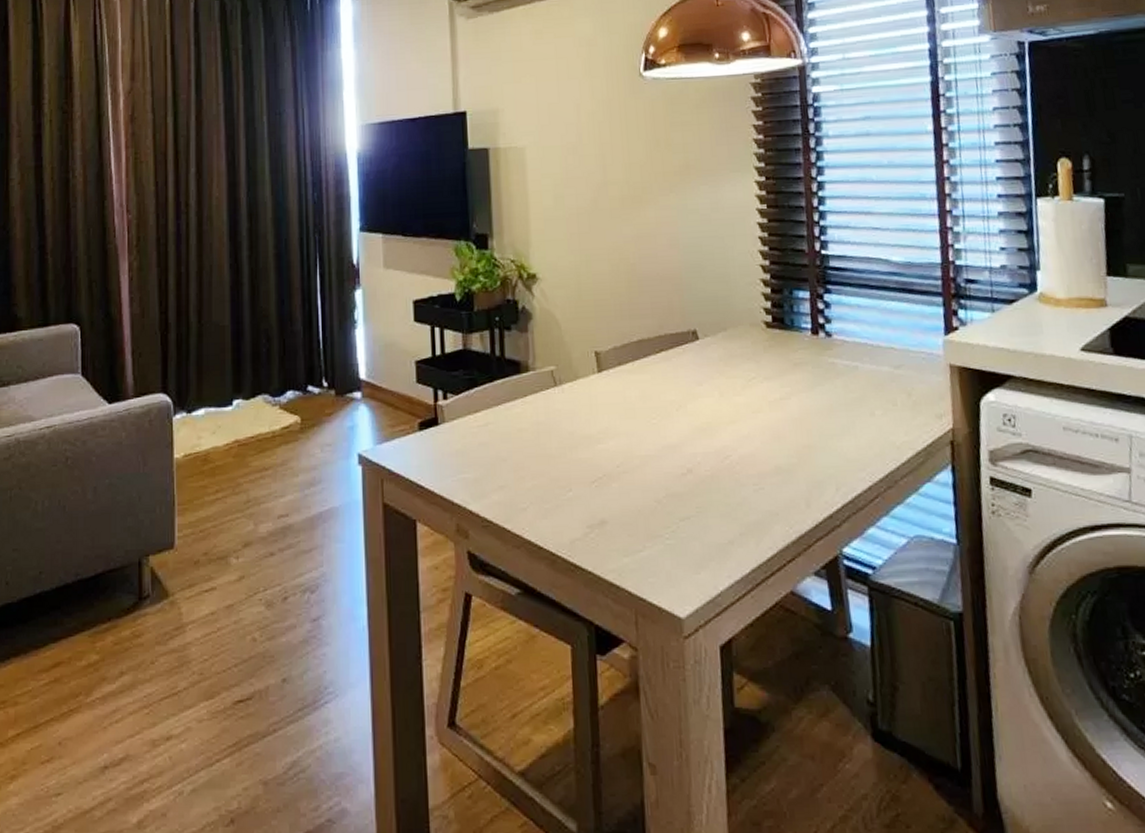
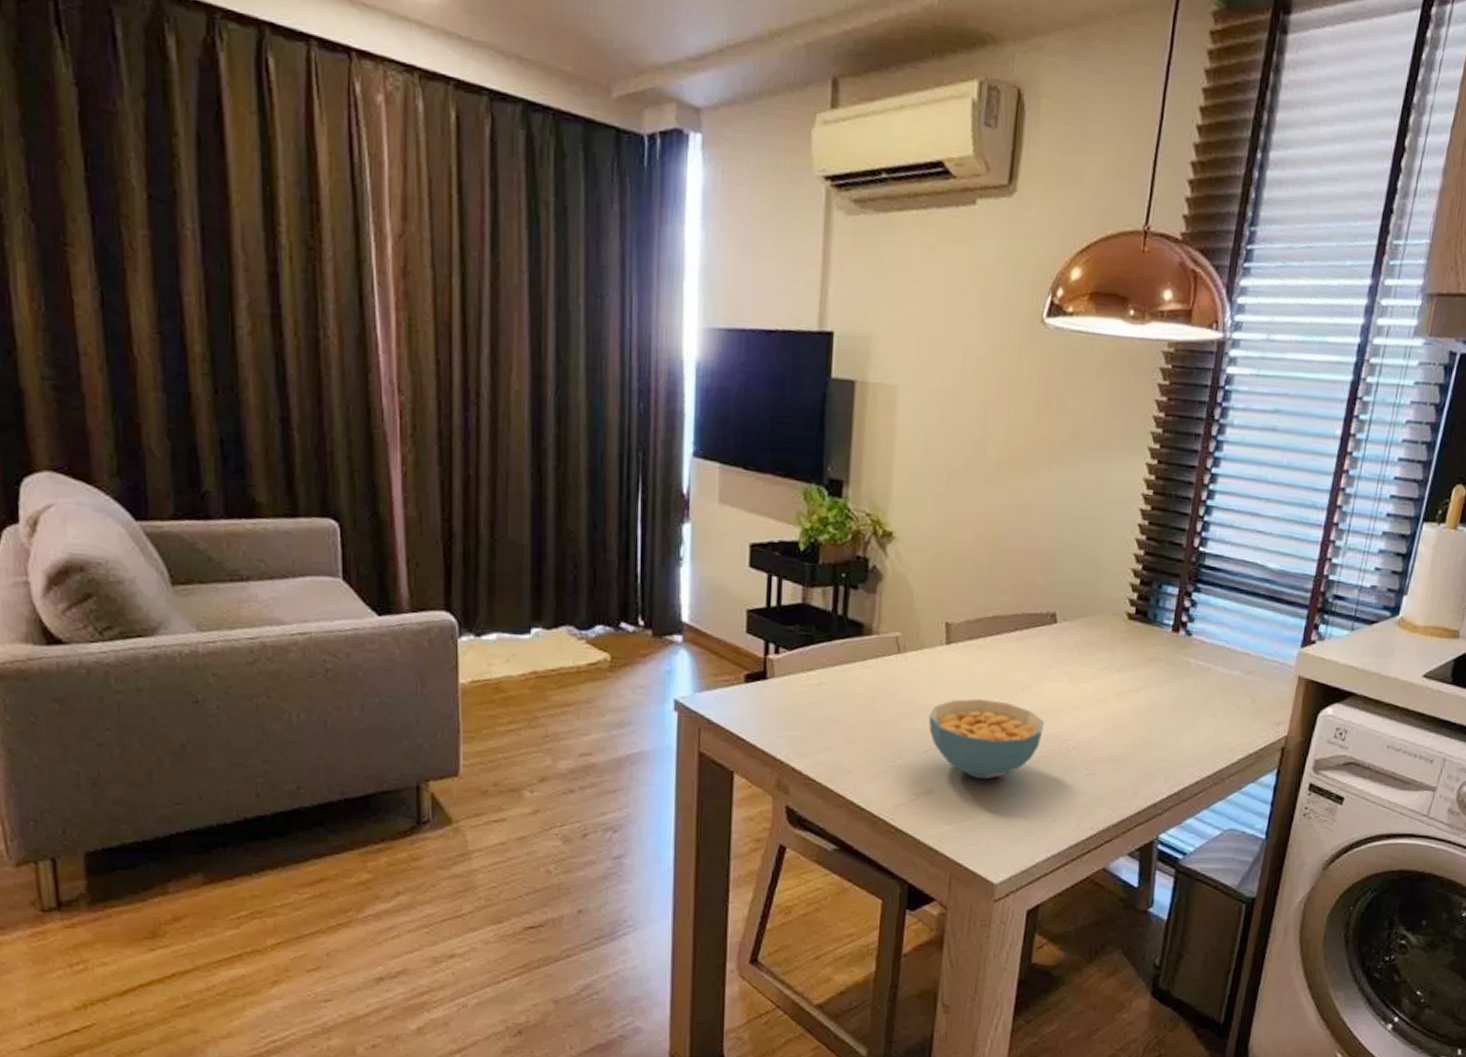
cereal bowl: none [592,422,704,506] -> present [929,698,1044,780]

